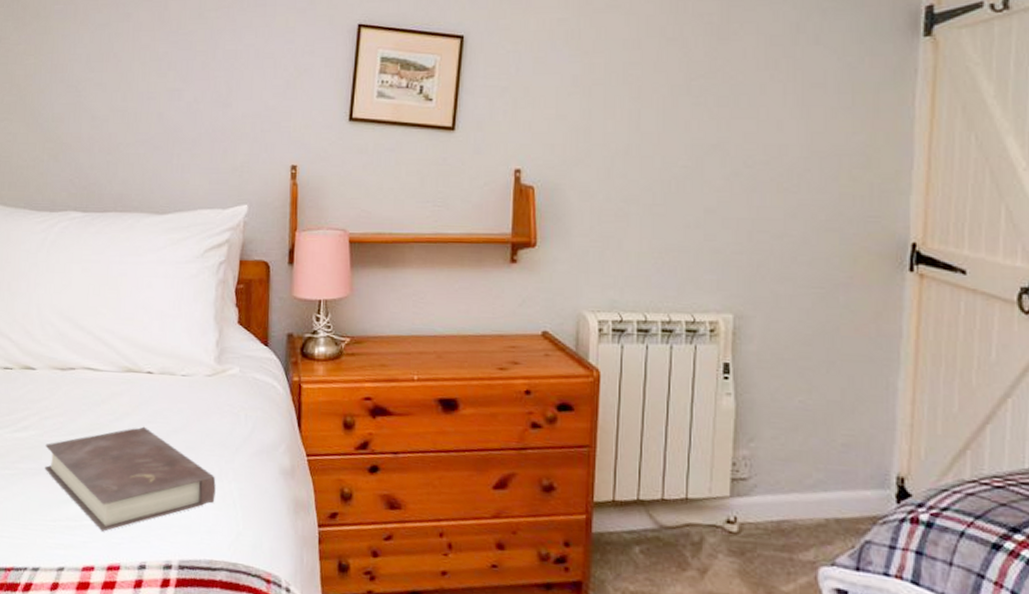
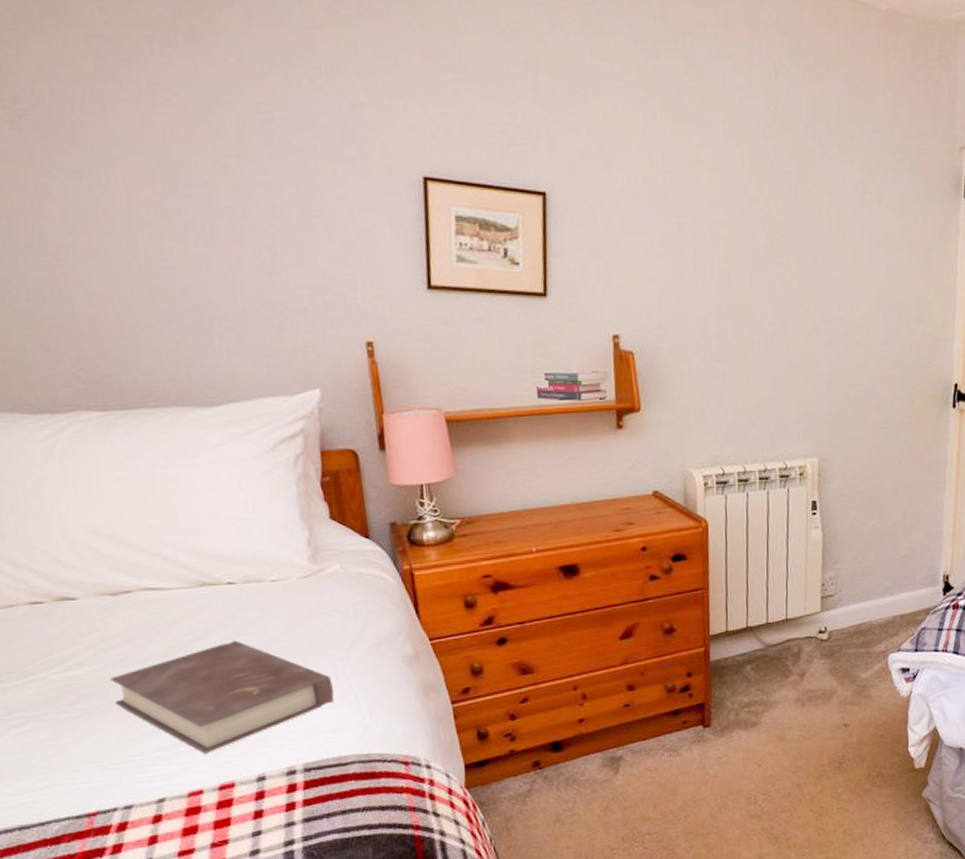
books: none [434,200,506,232] -> present [536,369,608,401]

